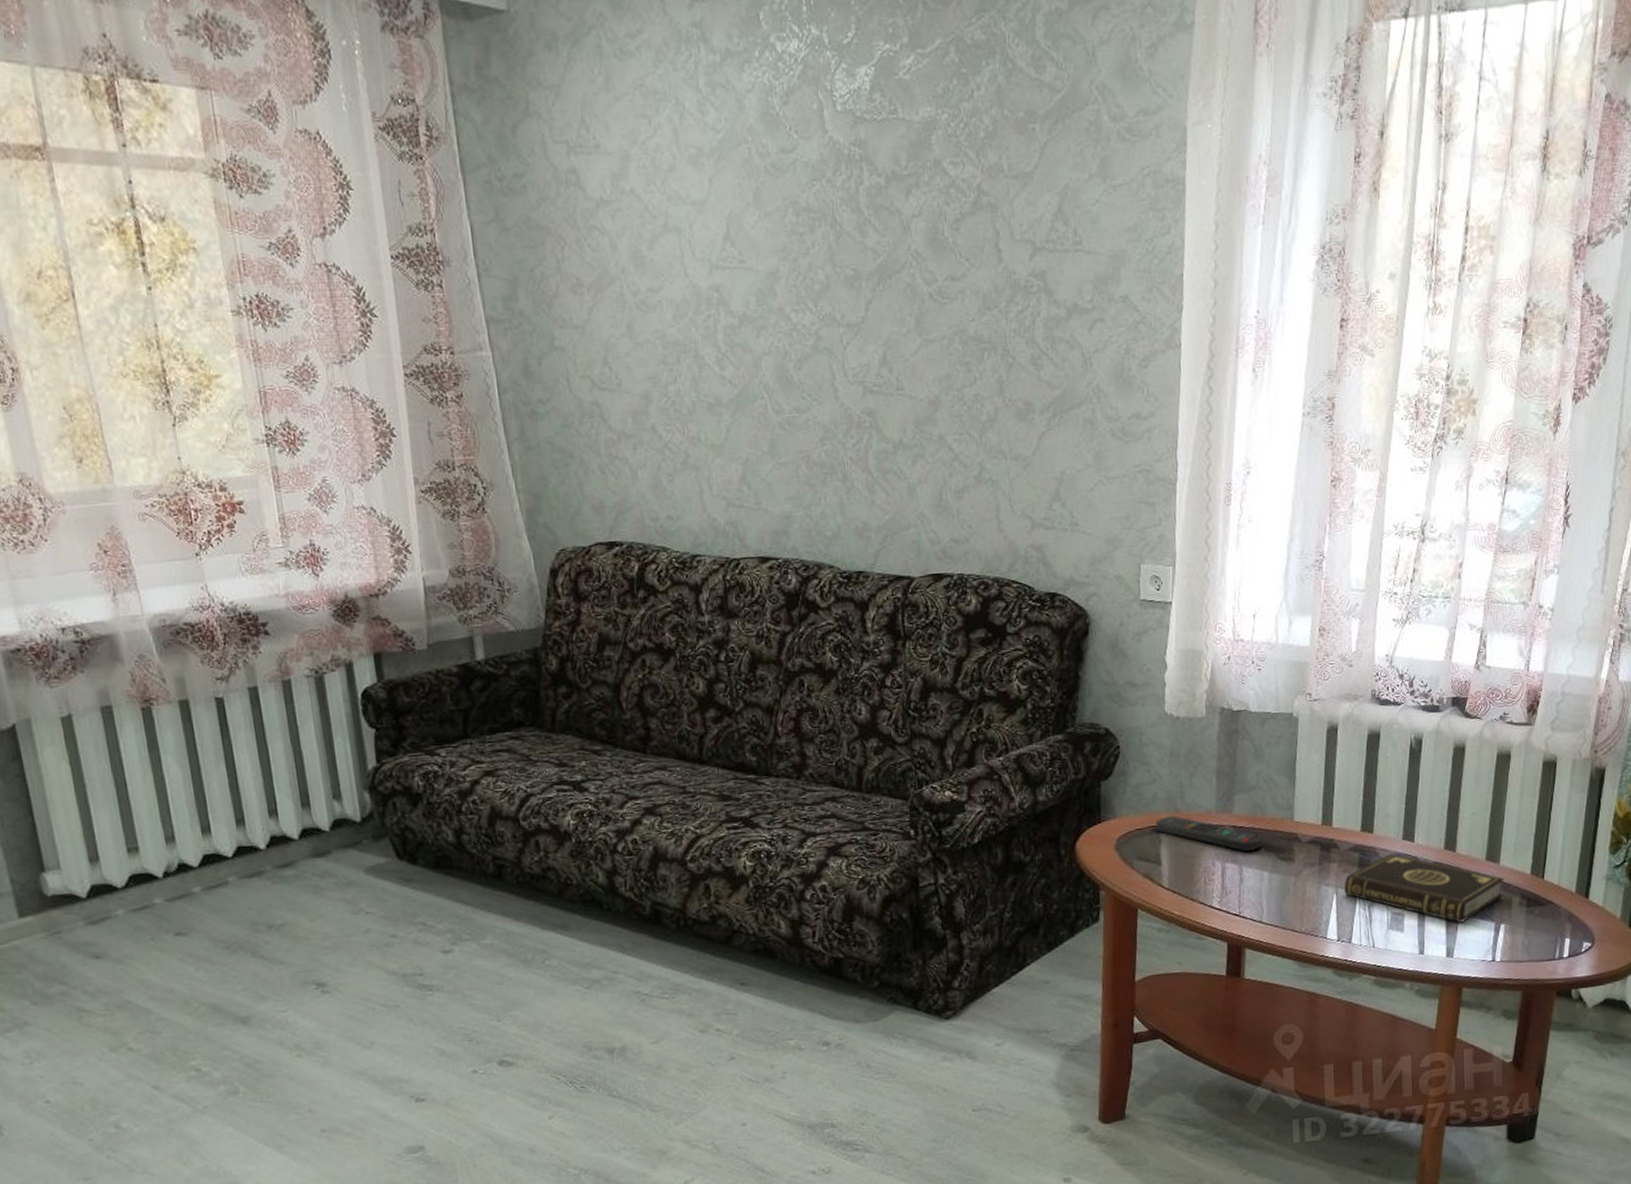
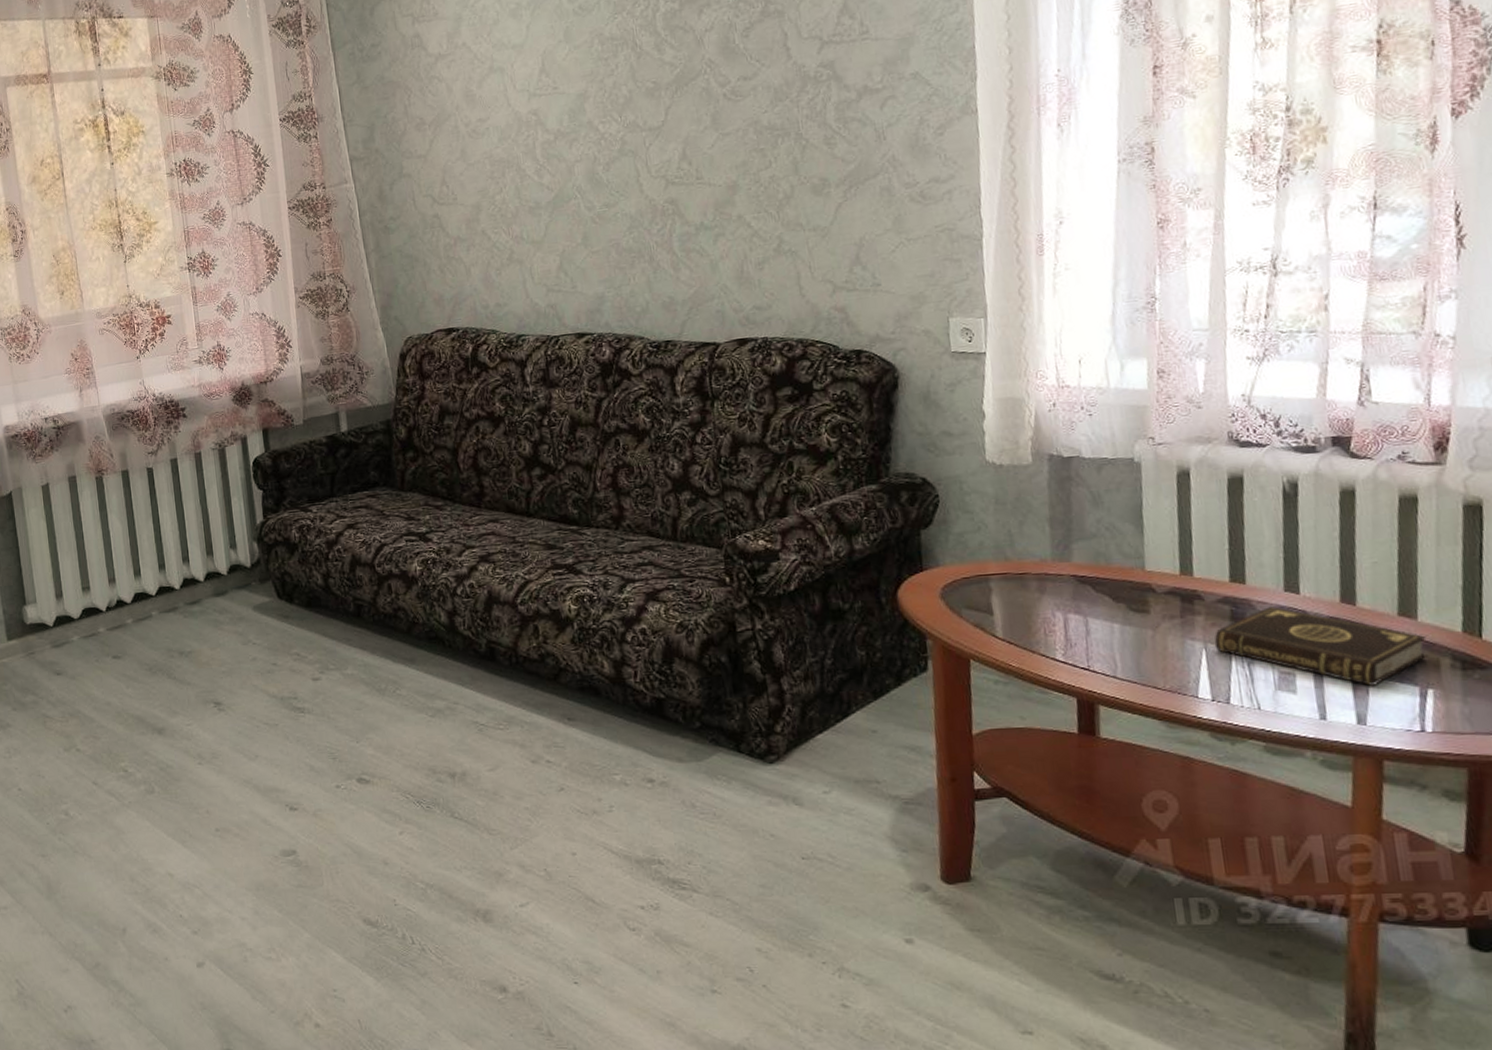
remote control: present [1155,815,1264,851] -> none [983,564,1111,602]

